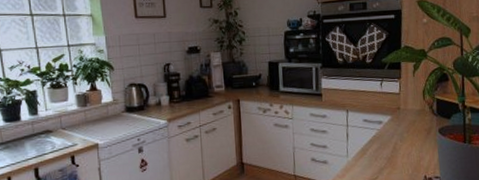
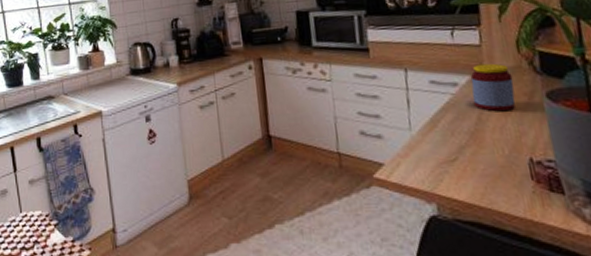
jar: none [391,107,419,143] -> present [470,63,516,112]

